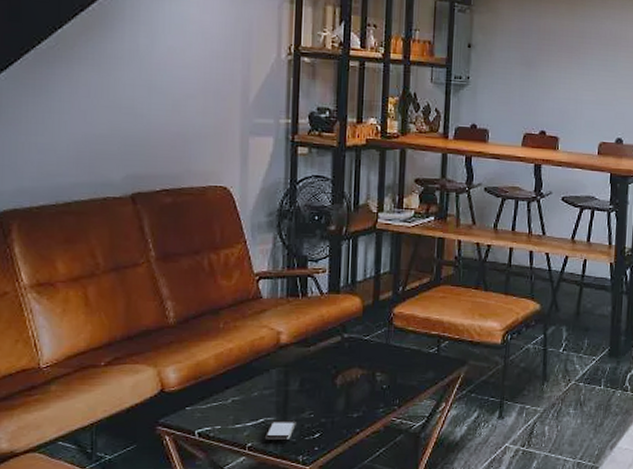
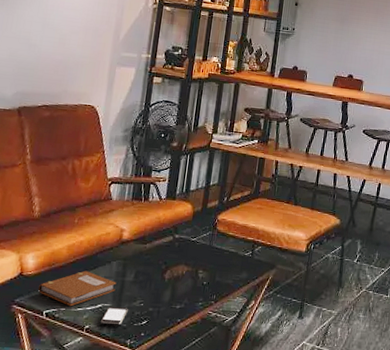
notebook: none [186,381,279,424] -> present [38,270,117,307]

